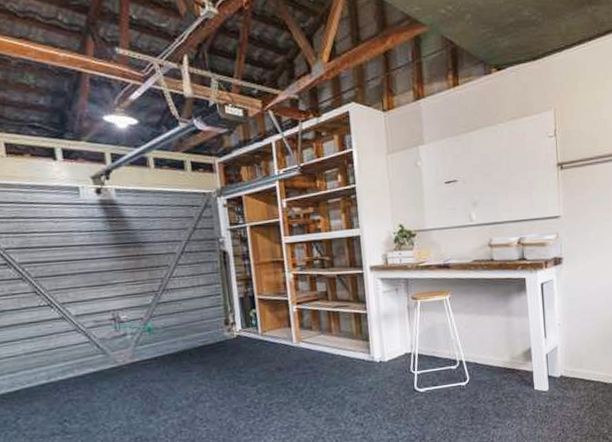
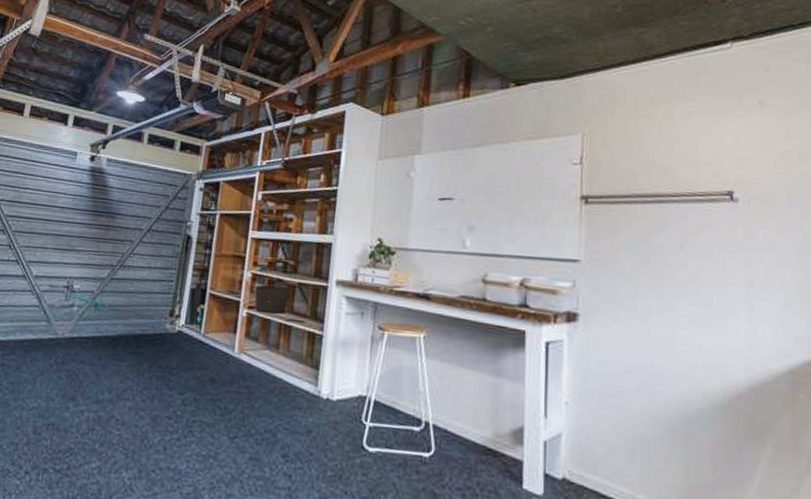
basket: none [298,280,332,305] -> present [254,285,291,314]

